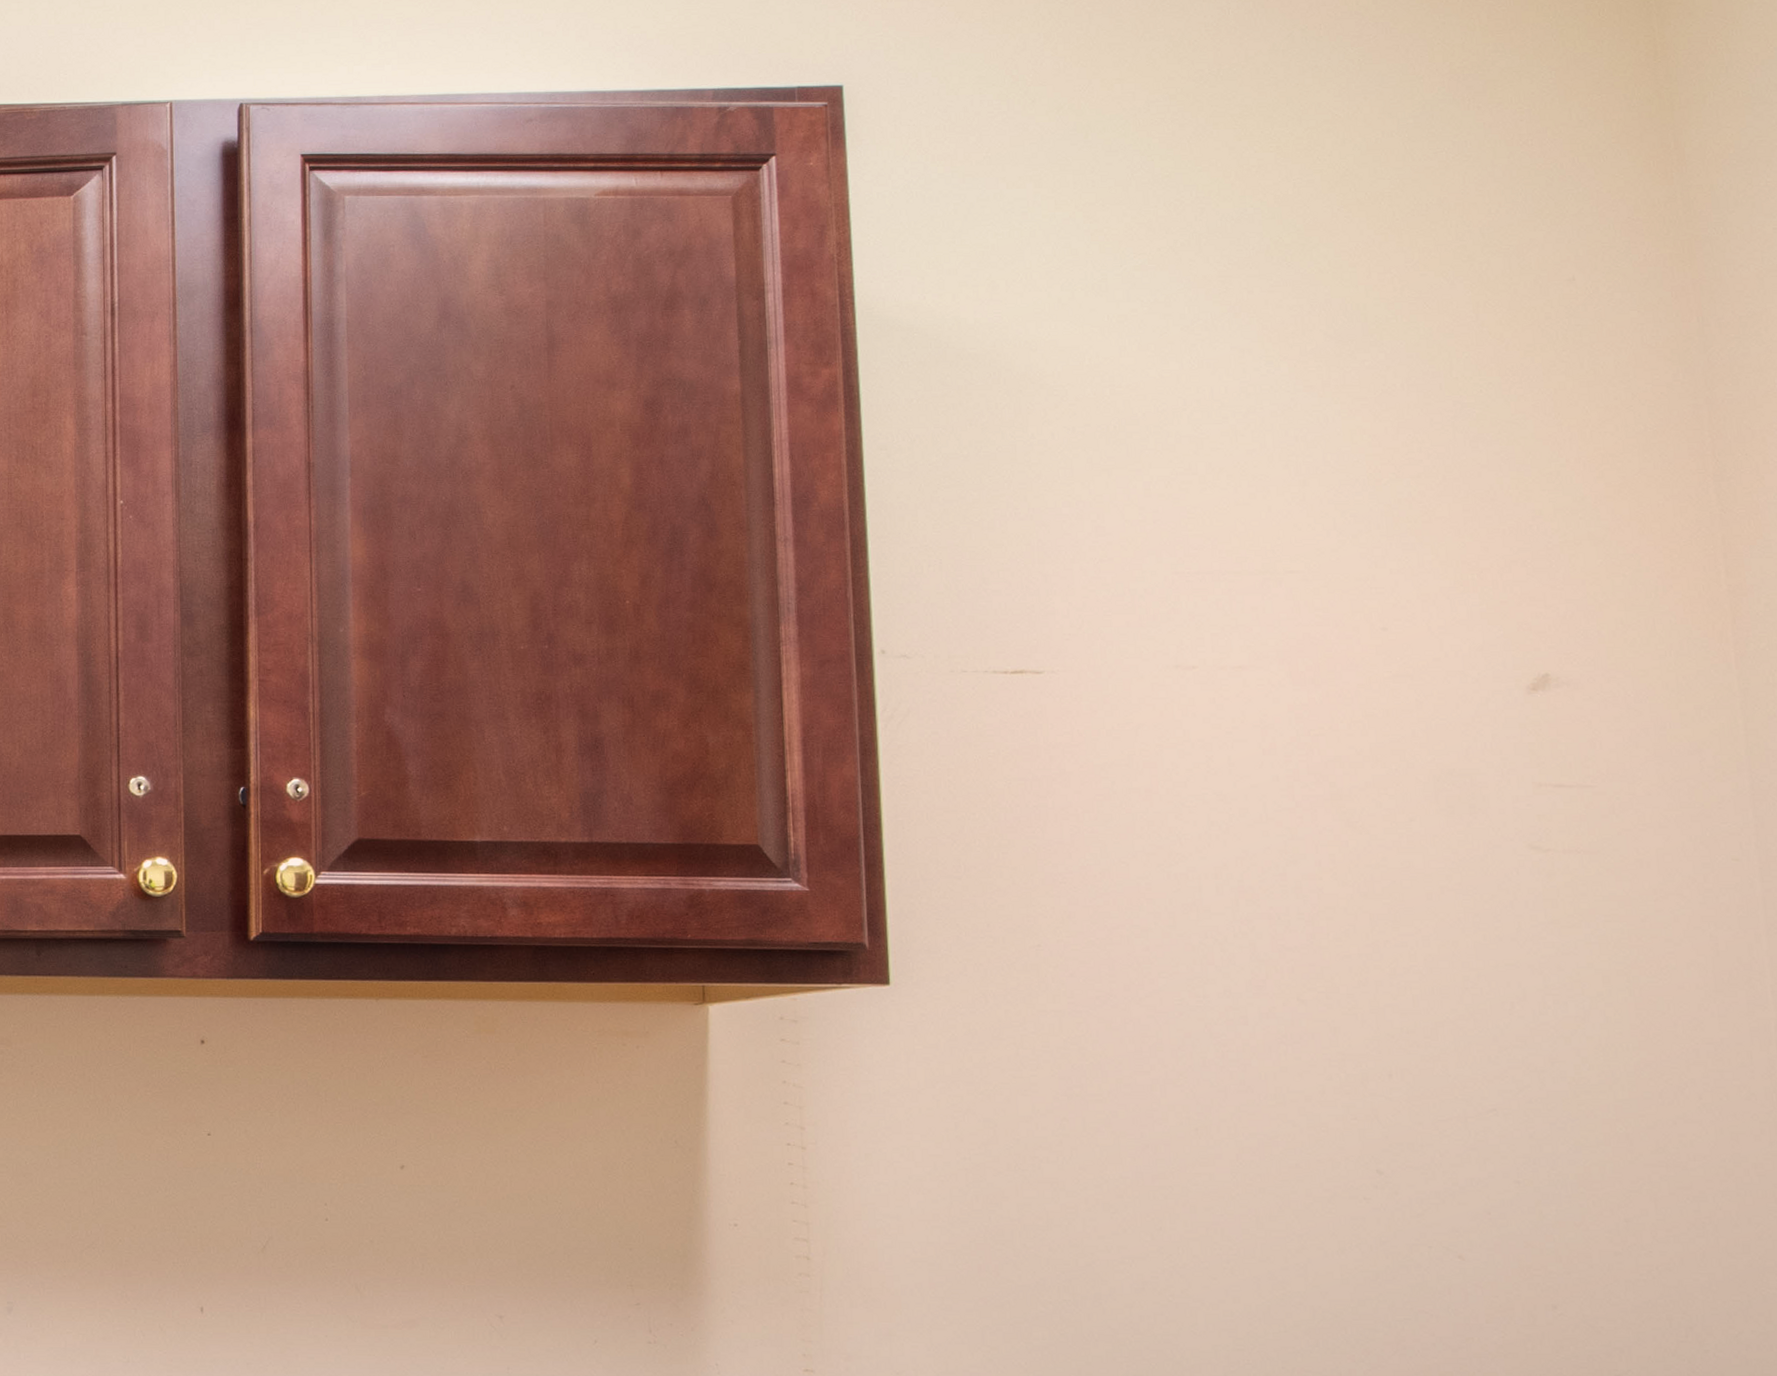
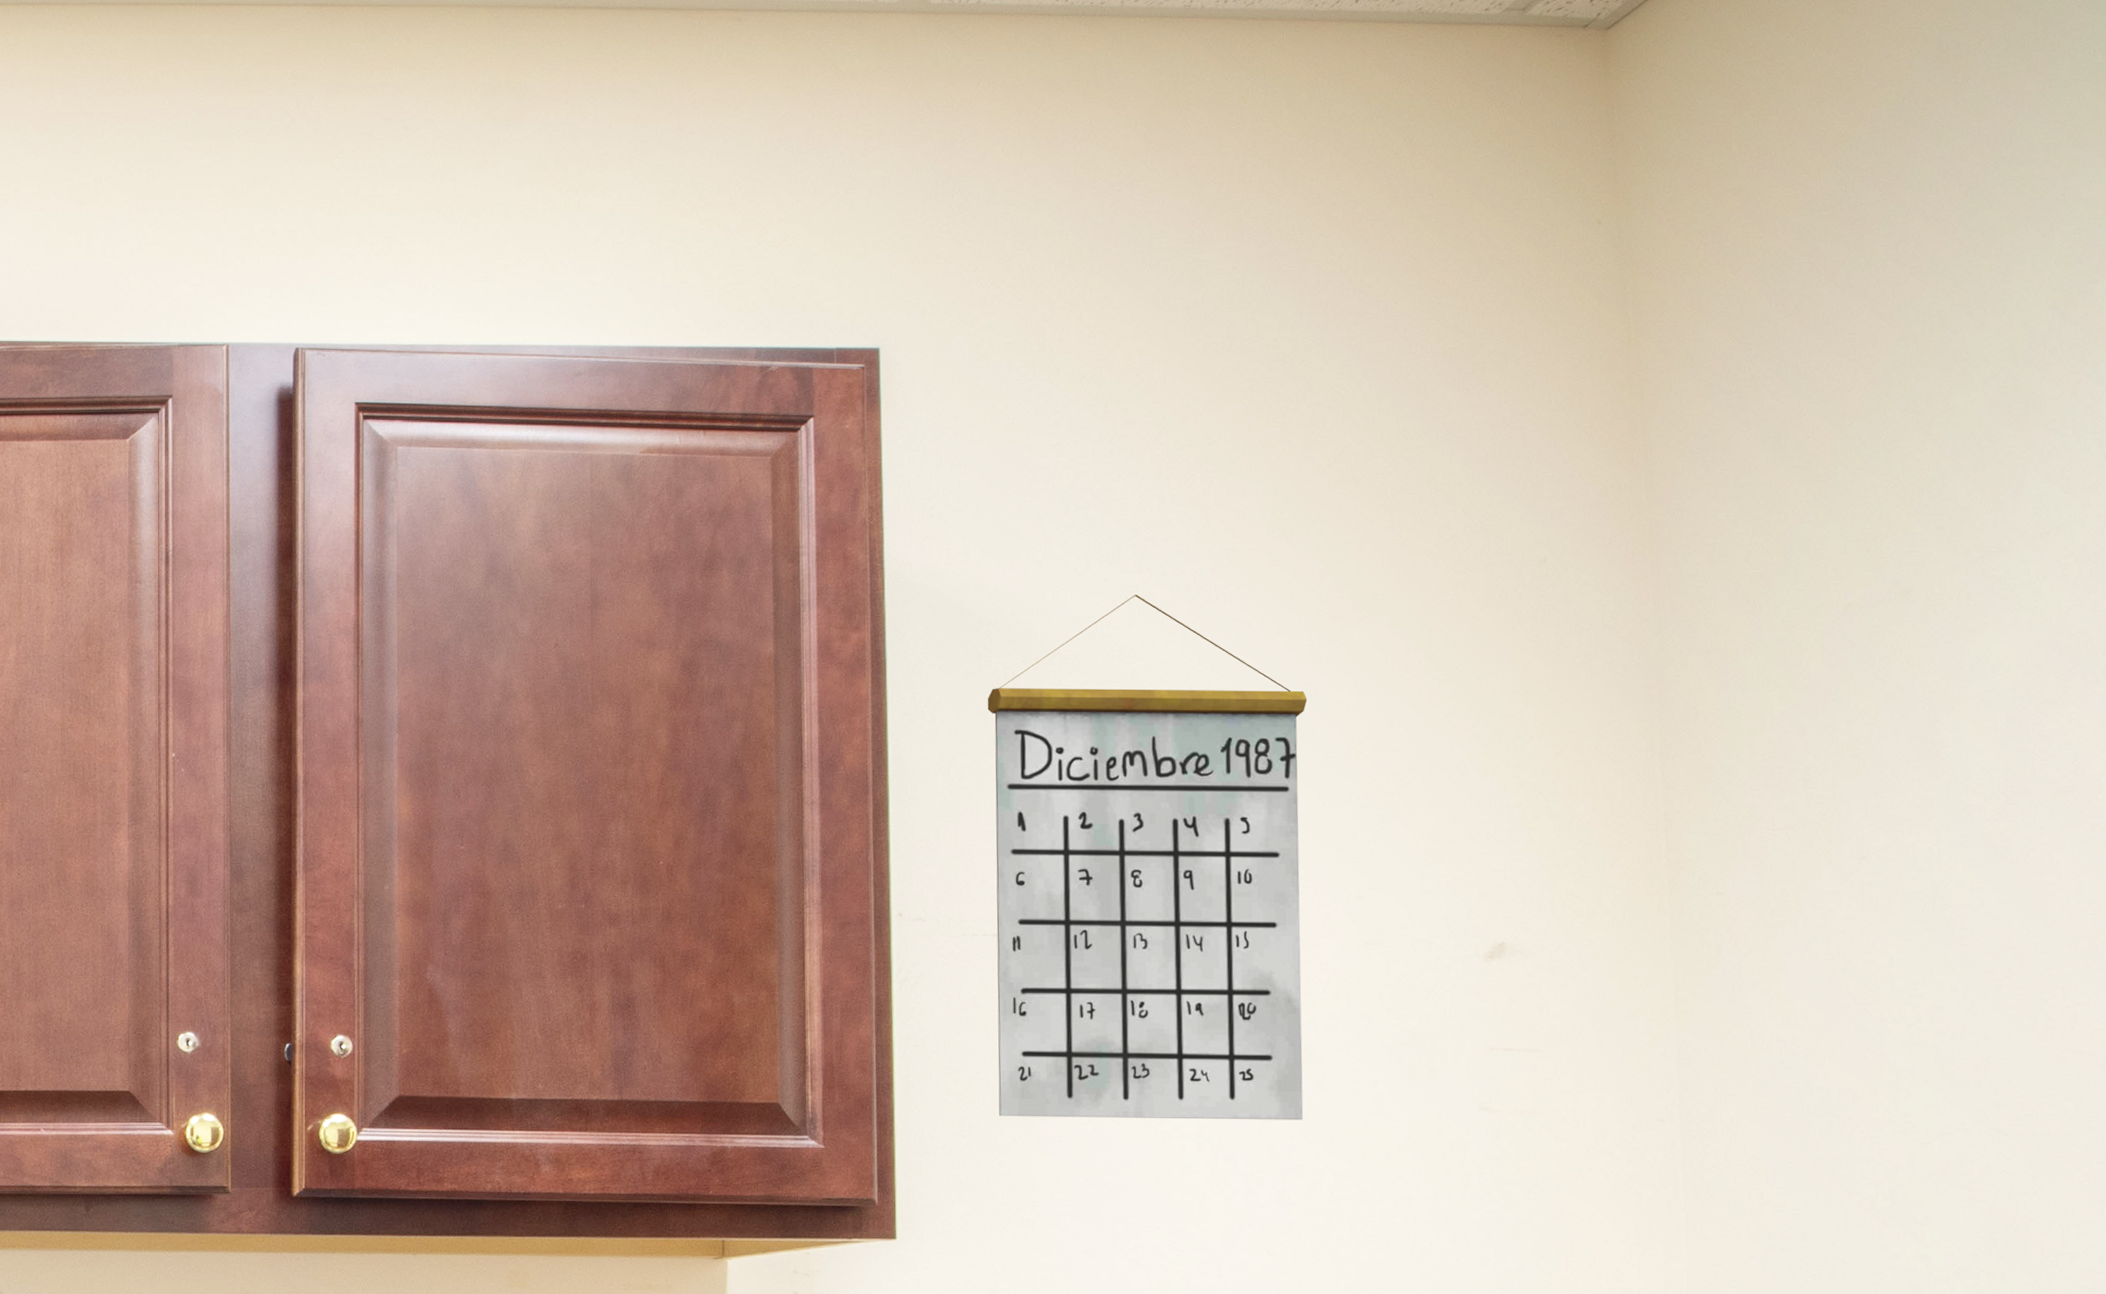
calendar: none [969,324,1332,861] -> present [987,594,1308,1121]

